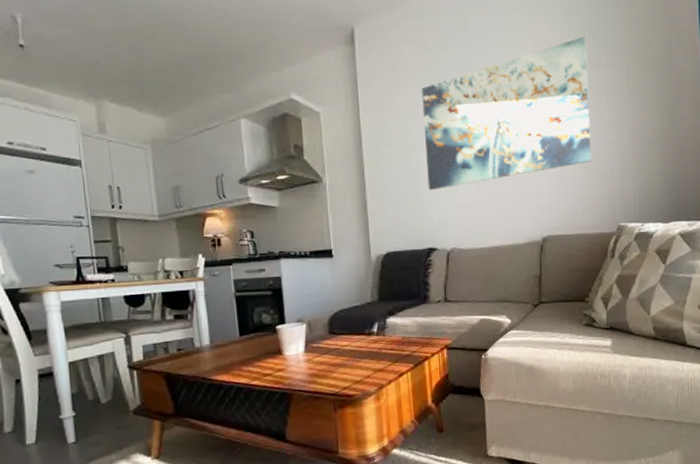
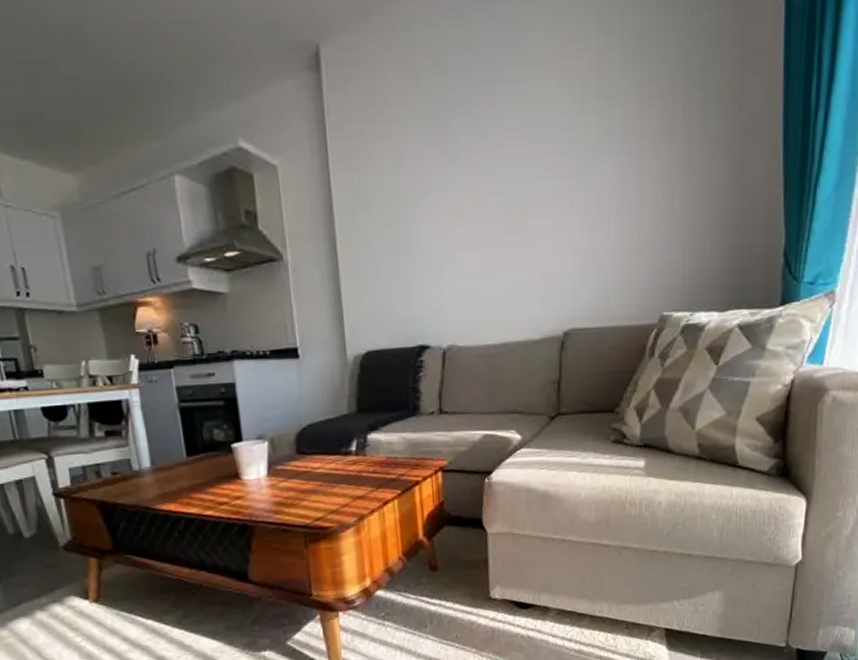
wall art: present [421,36,591,191] -> none [410,56,631,271]

